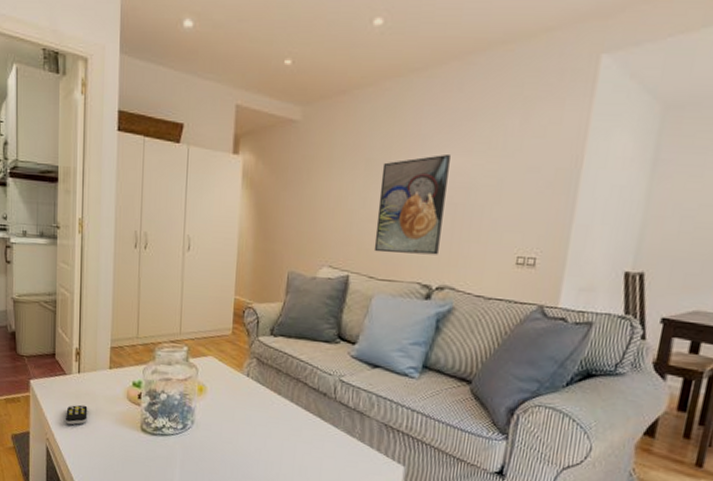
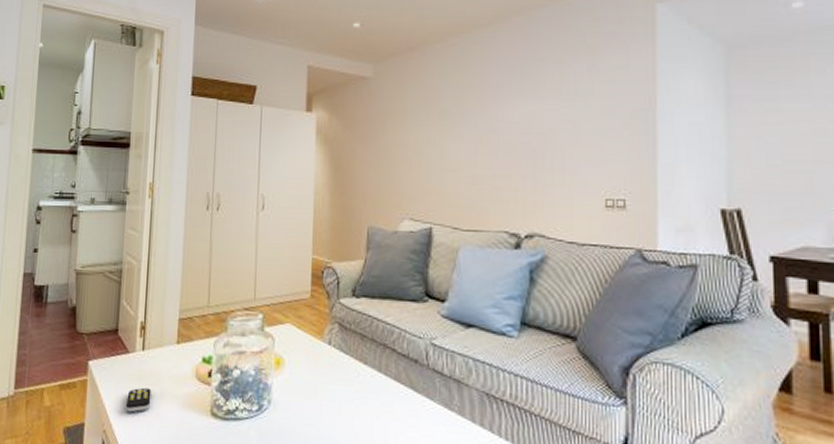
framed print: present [373,153,451,255] -> none [455,101,523,202]

